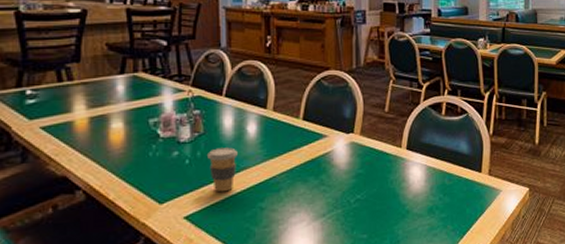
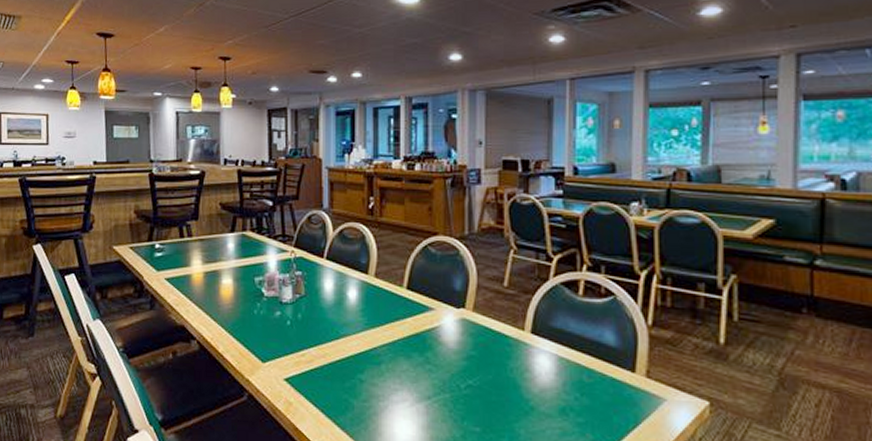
coffee cup: present [208,147,238,193] -> none [308,312,337,358]

